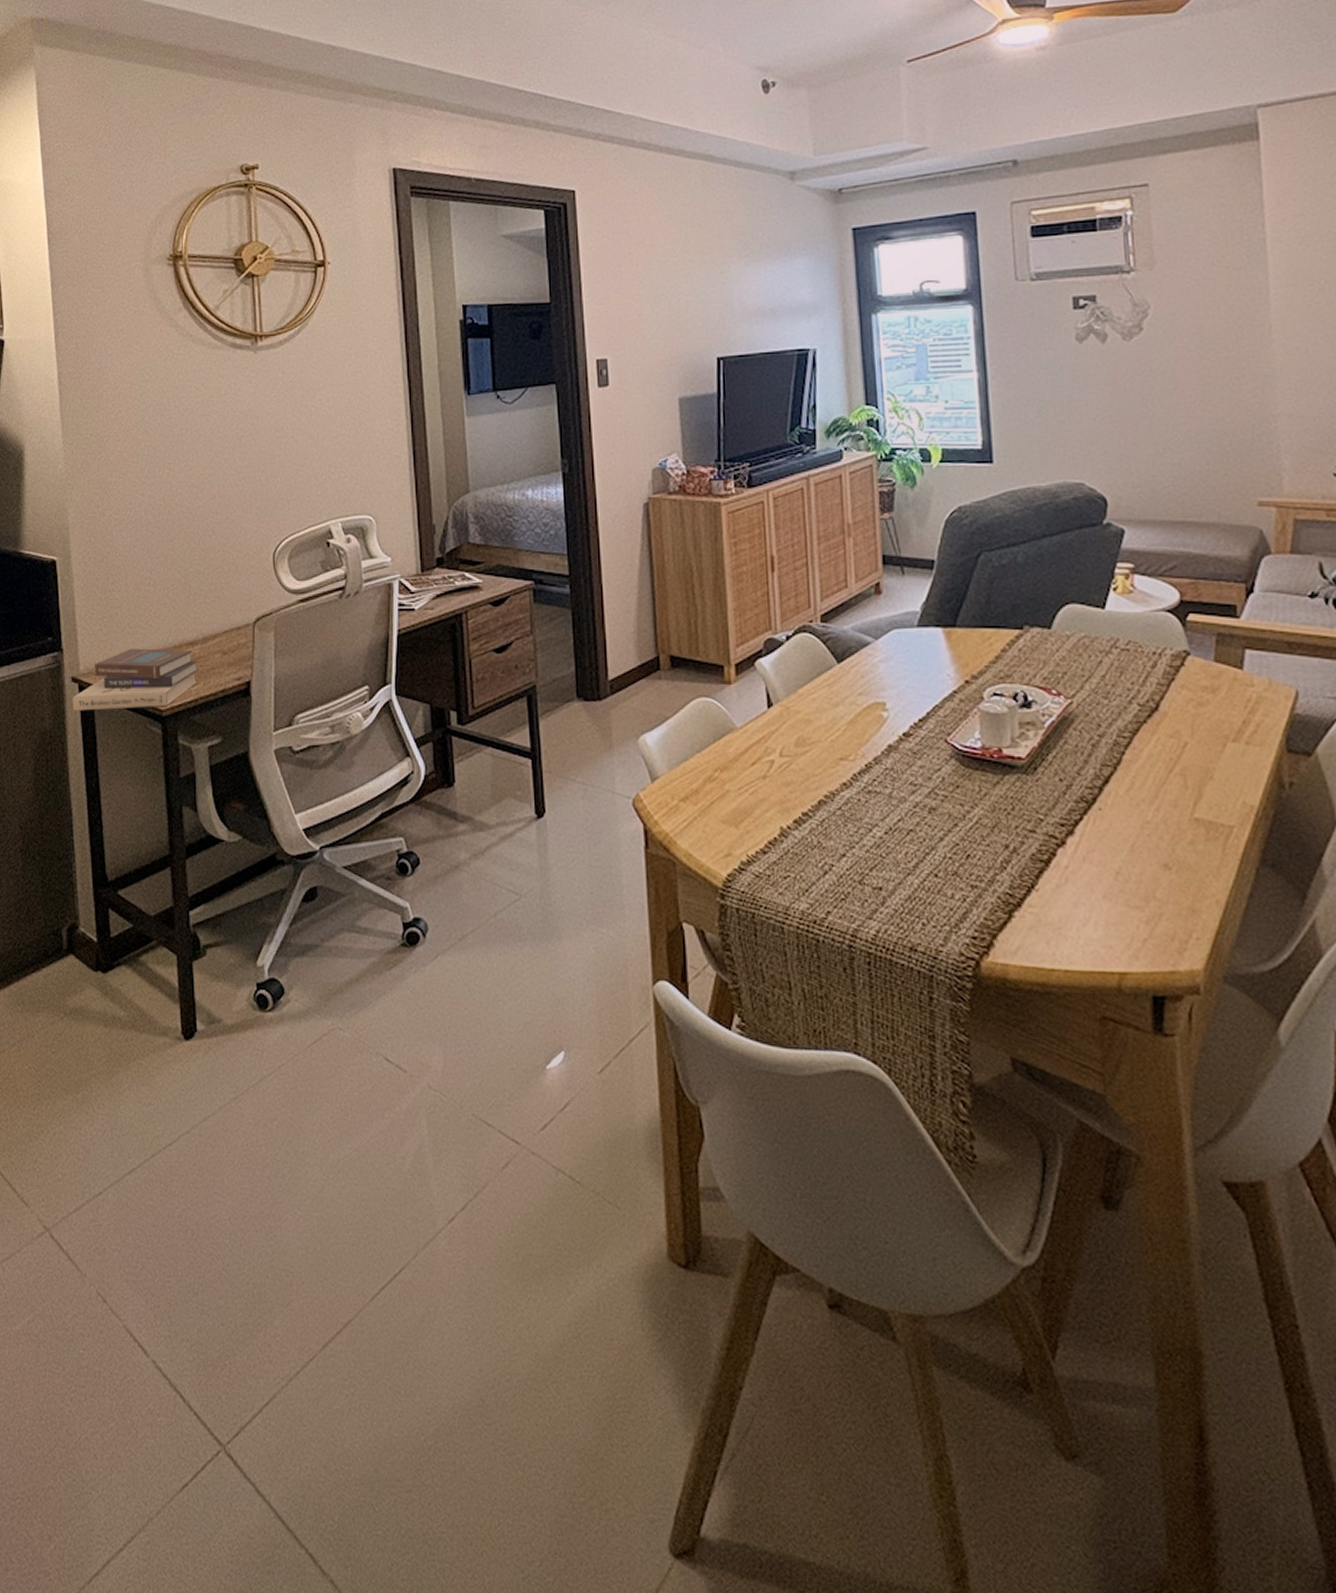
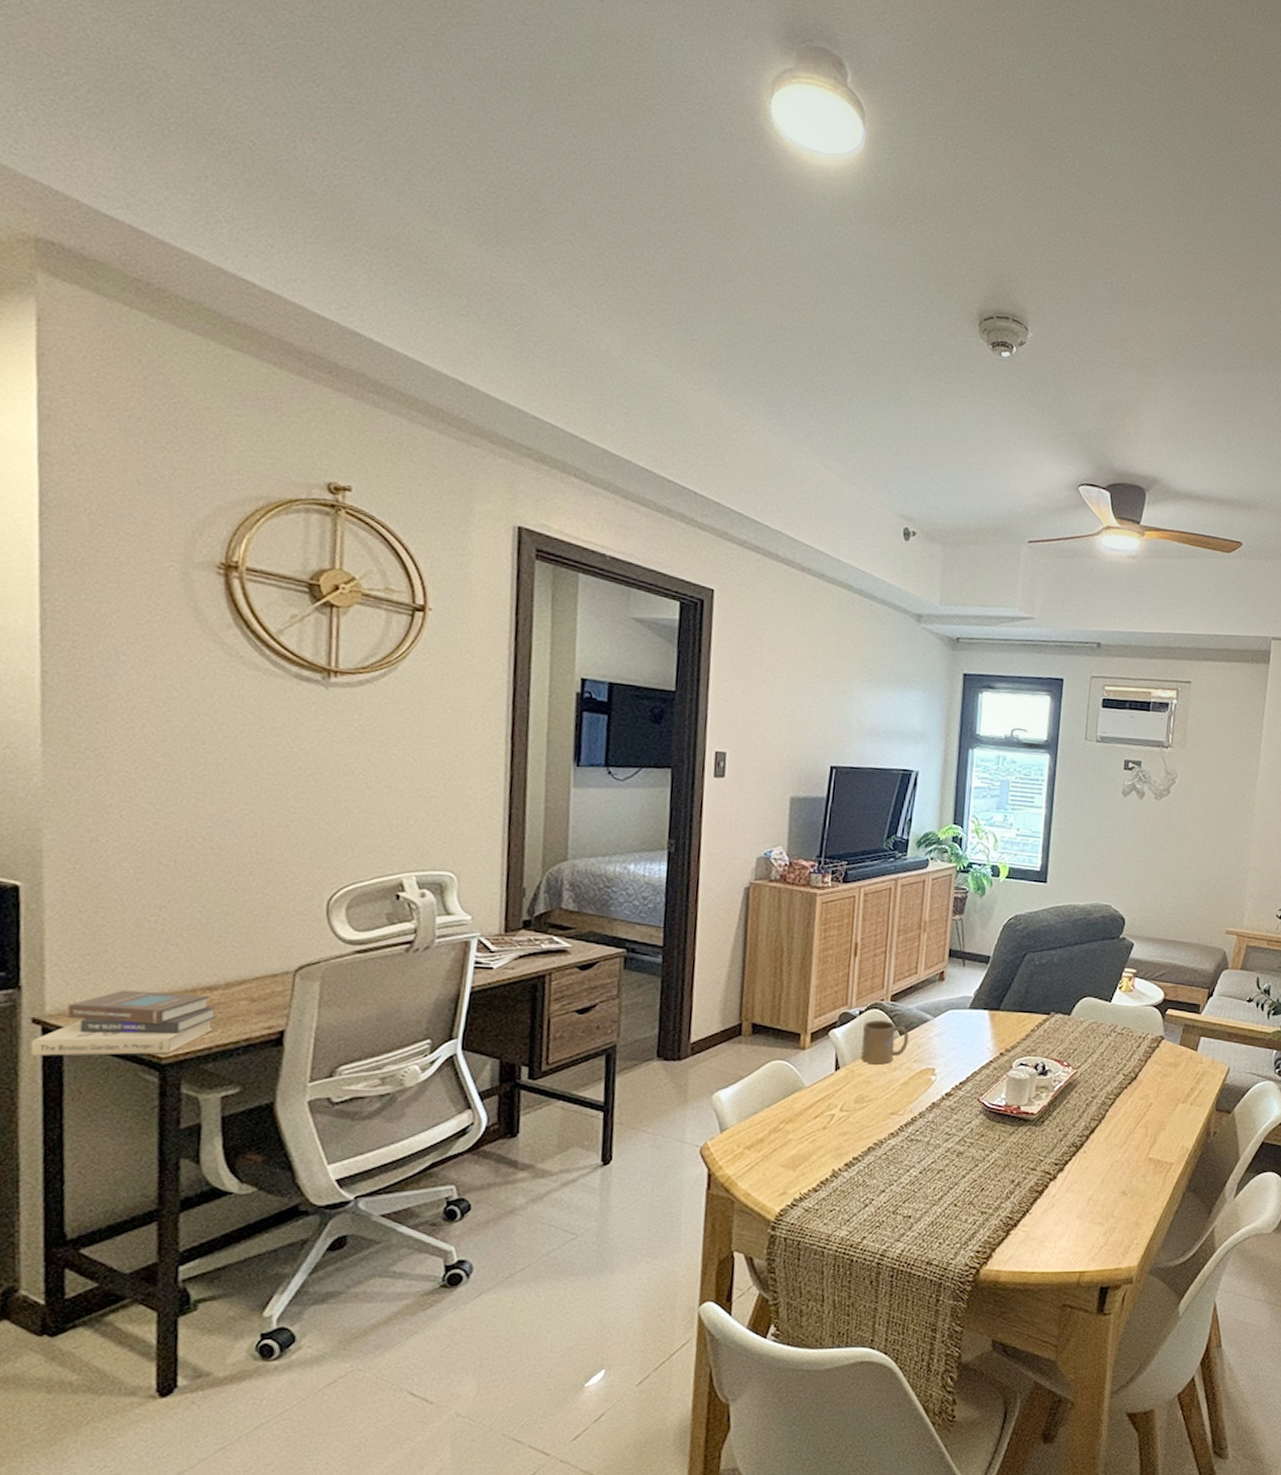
mug: none [792,646,849,701] -> present [861,1020,909,1066]

